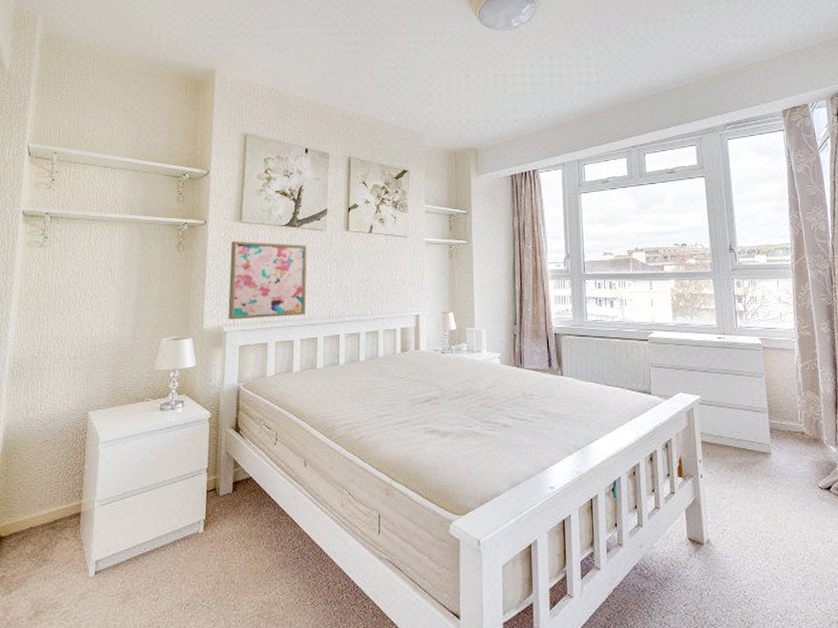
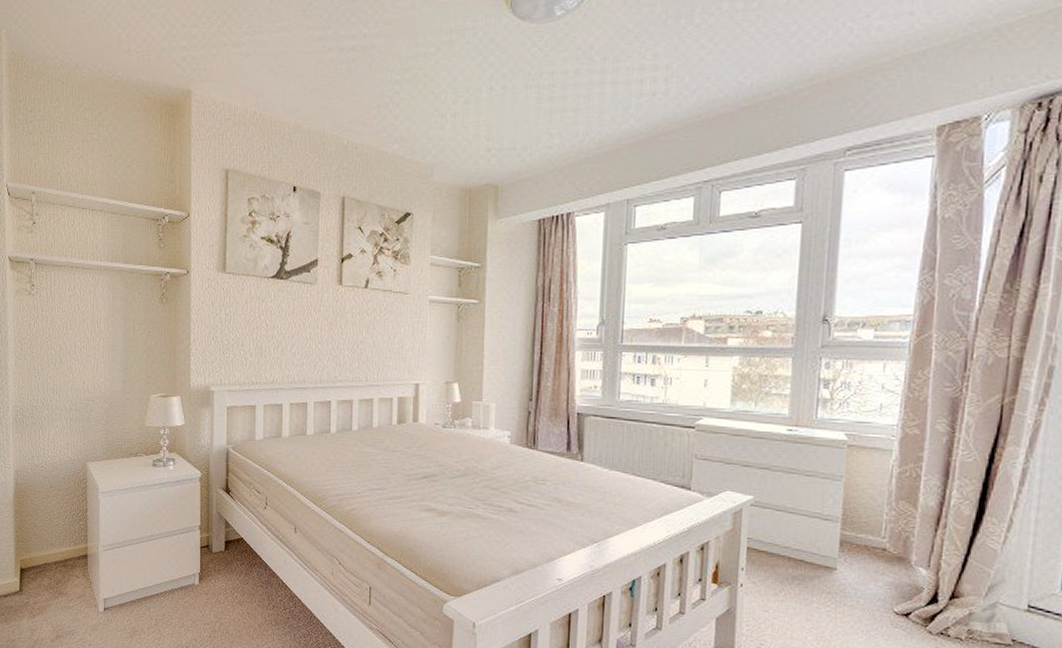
wall art: present [228,241,307,320] -> none [215,294,296,379]

